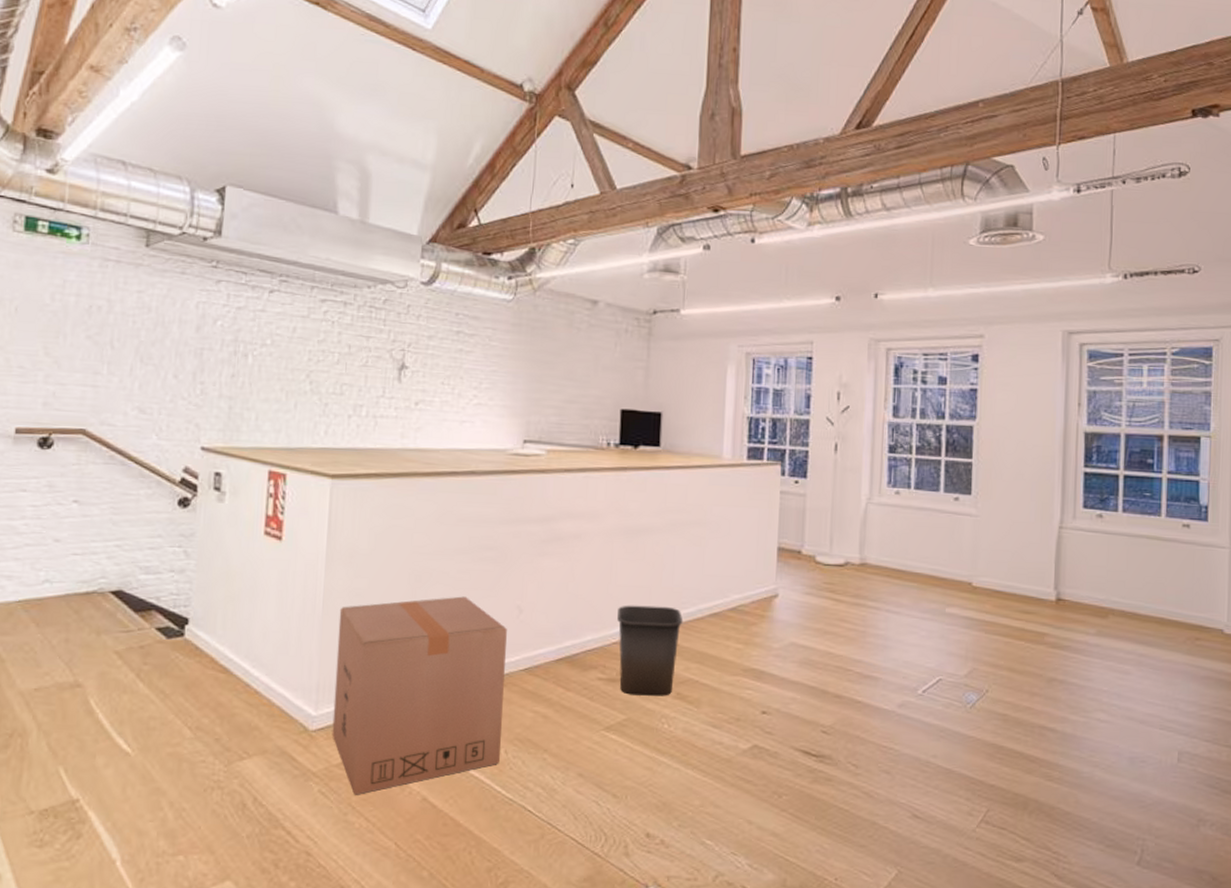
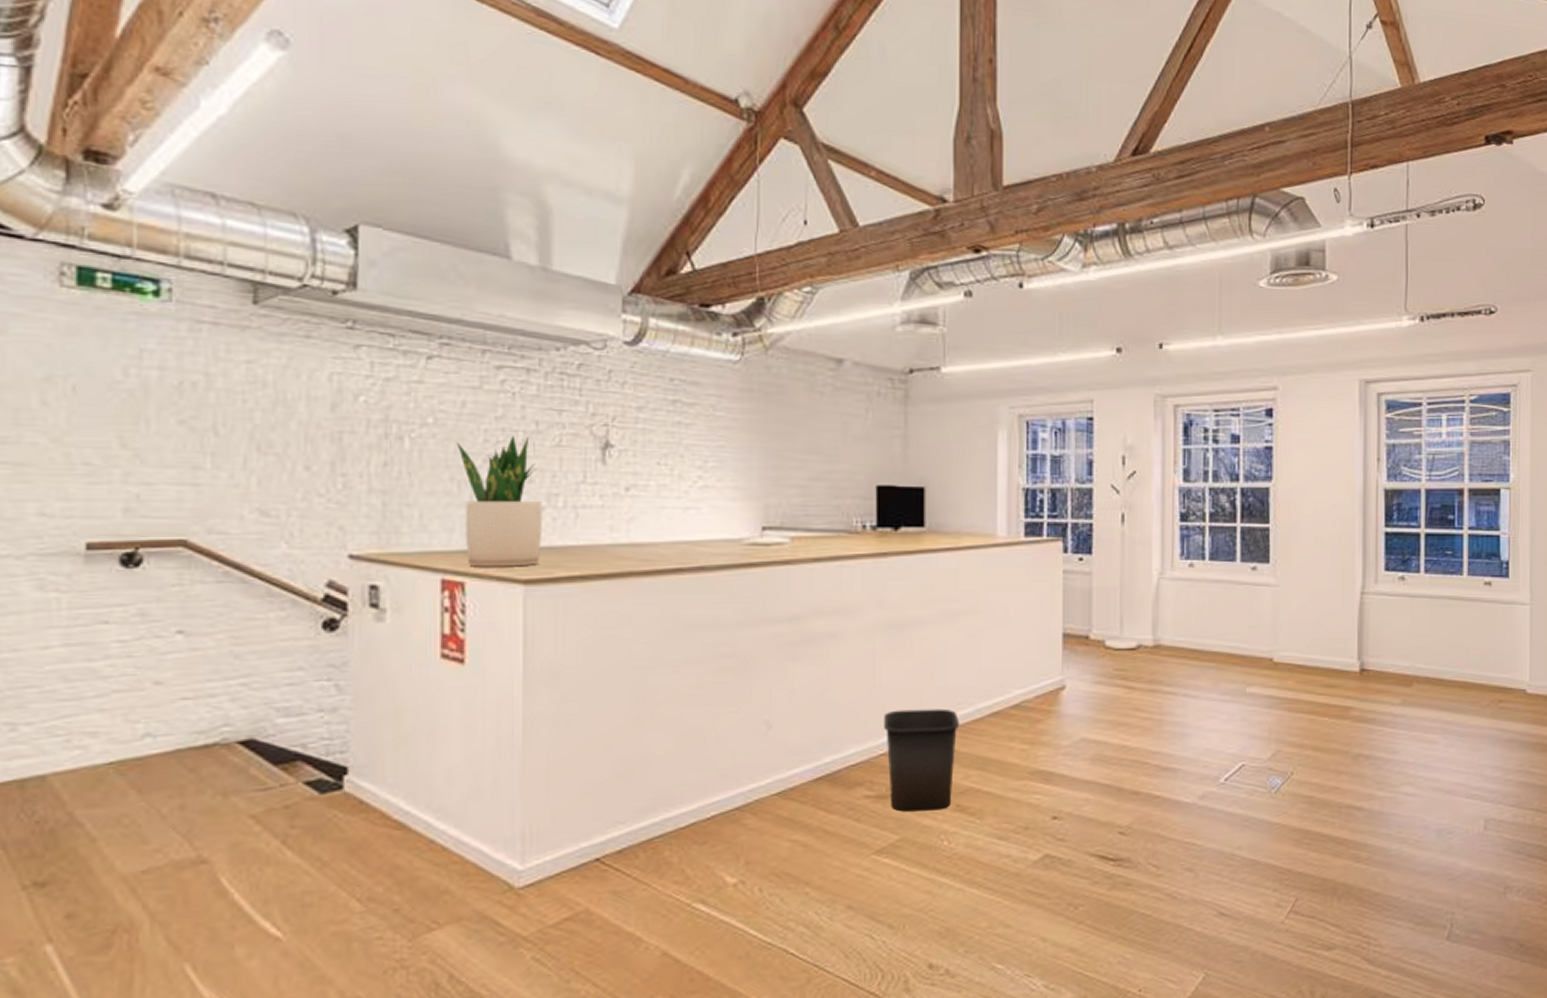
planter: none [287,356,349,464] -> present [456,435,542,567]
cardboard box: present [332,596,507,795] -> none [544,714,754,958]

